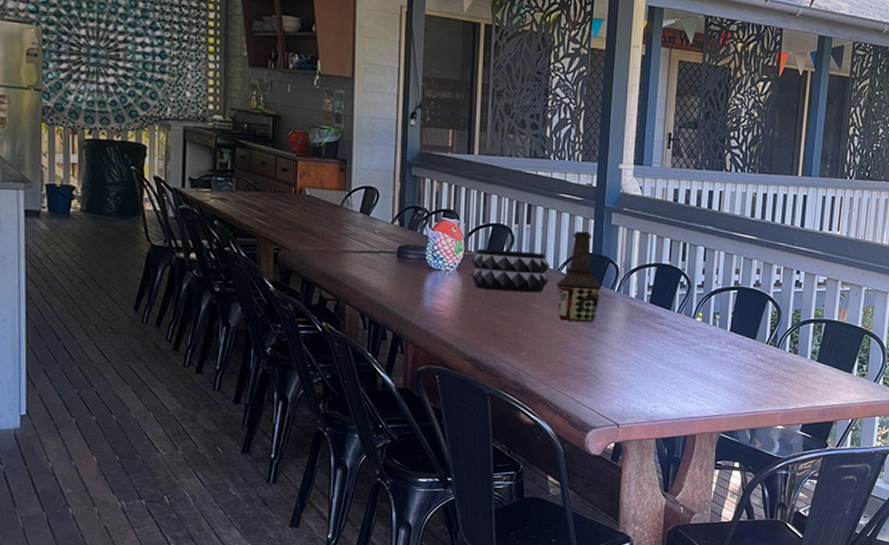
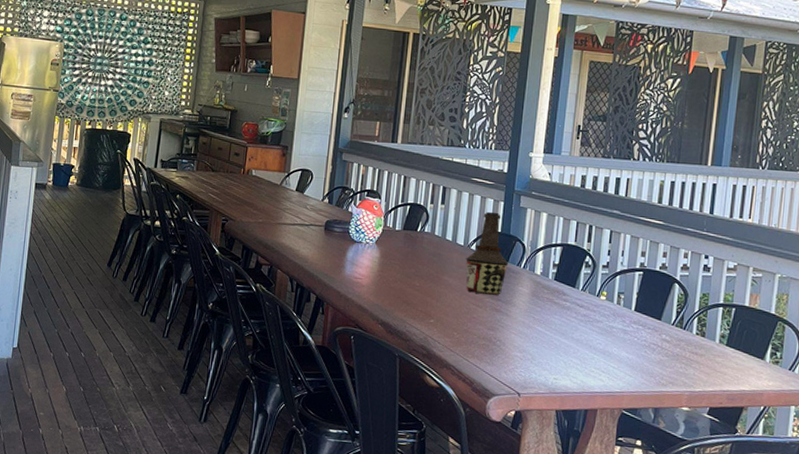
decorative bowl: present [470,248,551,293] -> none [387,224,461,267]

